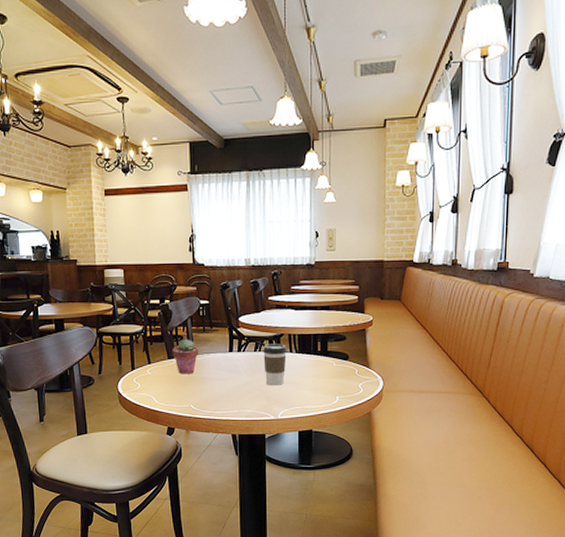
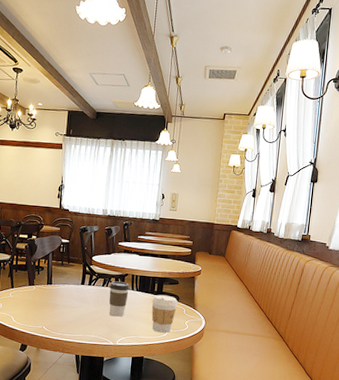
potted succulent: present [172,339,199,374] -> none [33,270,56,300]
coffee cup: none [315,354,347,400] -> present [151,294,178,333]

